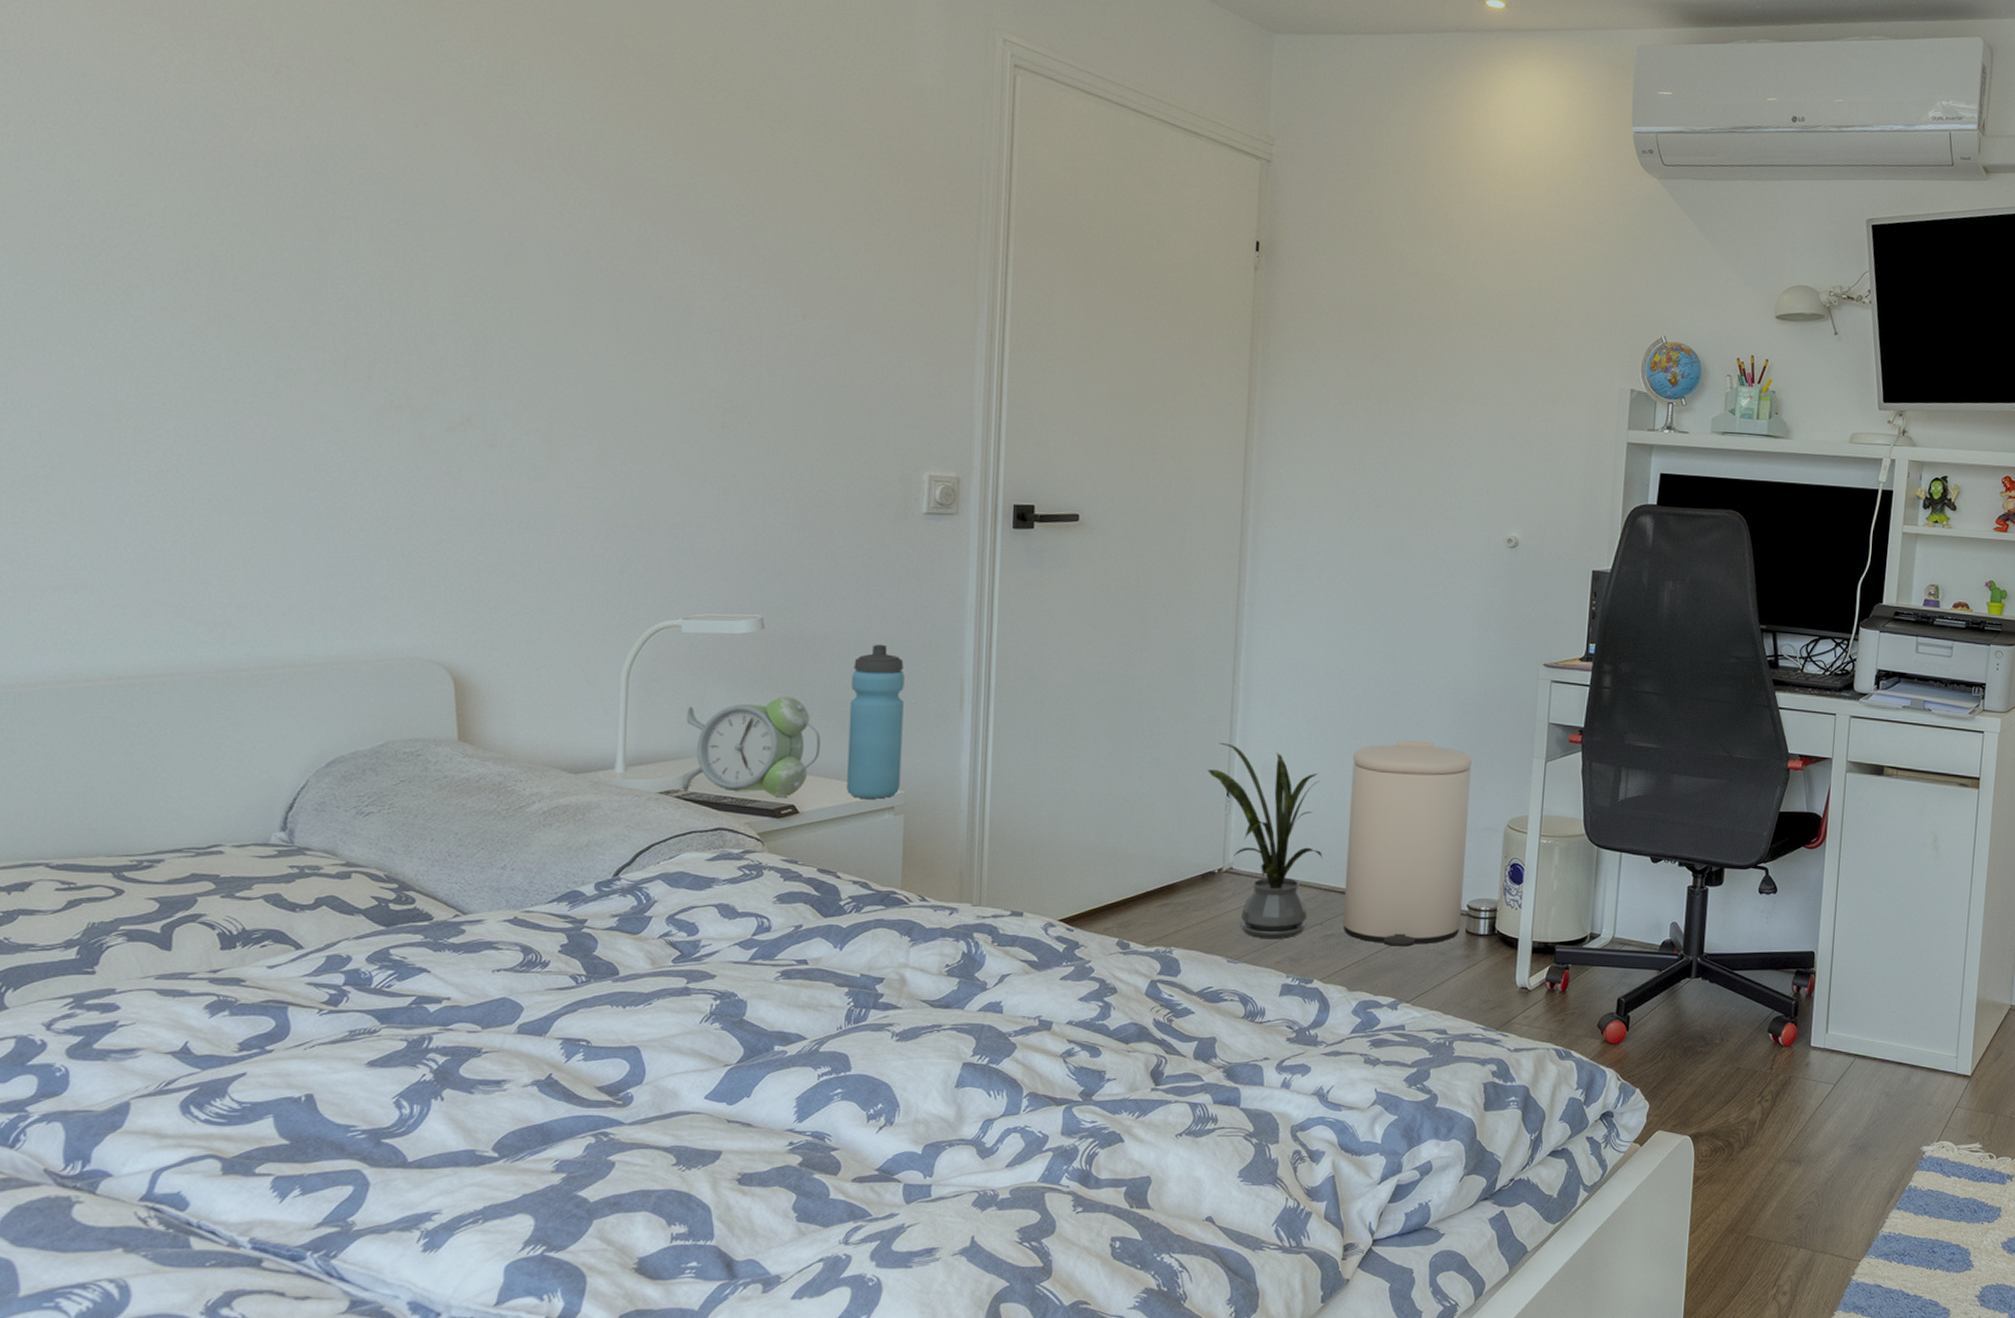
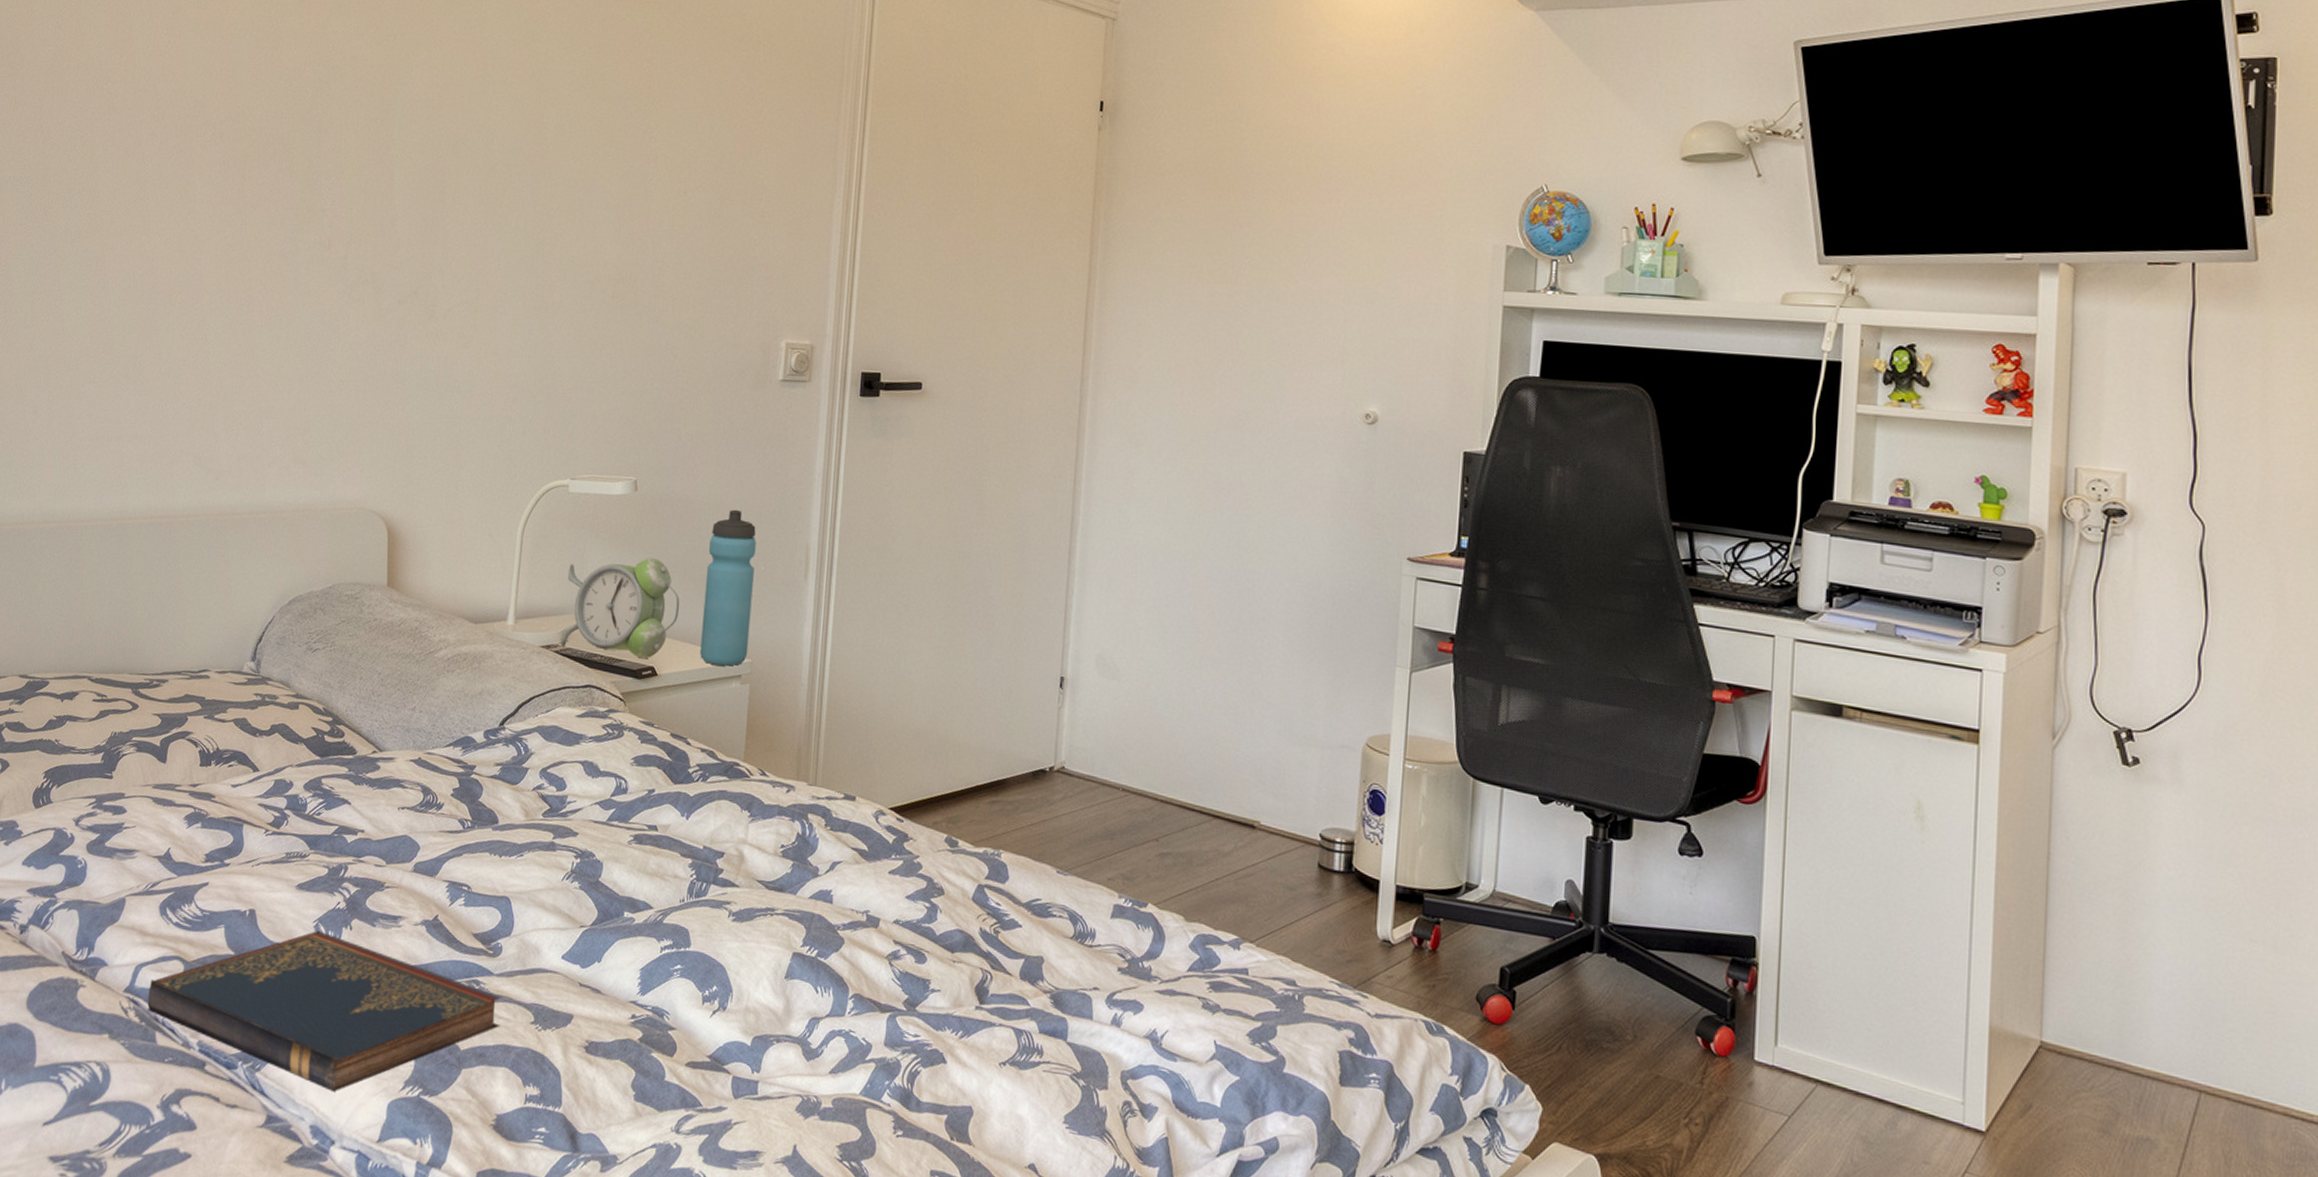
hardcover book: none [174,1106,636,1266] -> present [147,930,501,1094]
house plant: present [1207,743,1323,939] -> none [1040,629,1160,853]
pedal bin: present [1343,740,1472,947] -> none [1180,637,1325,877]

